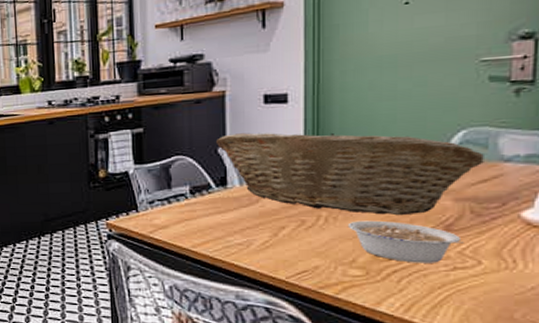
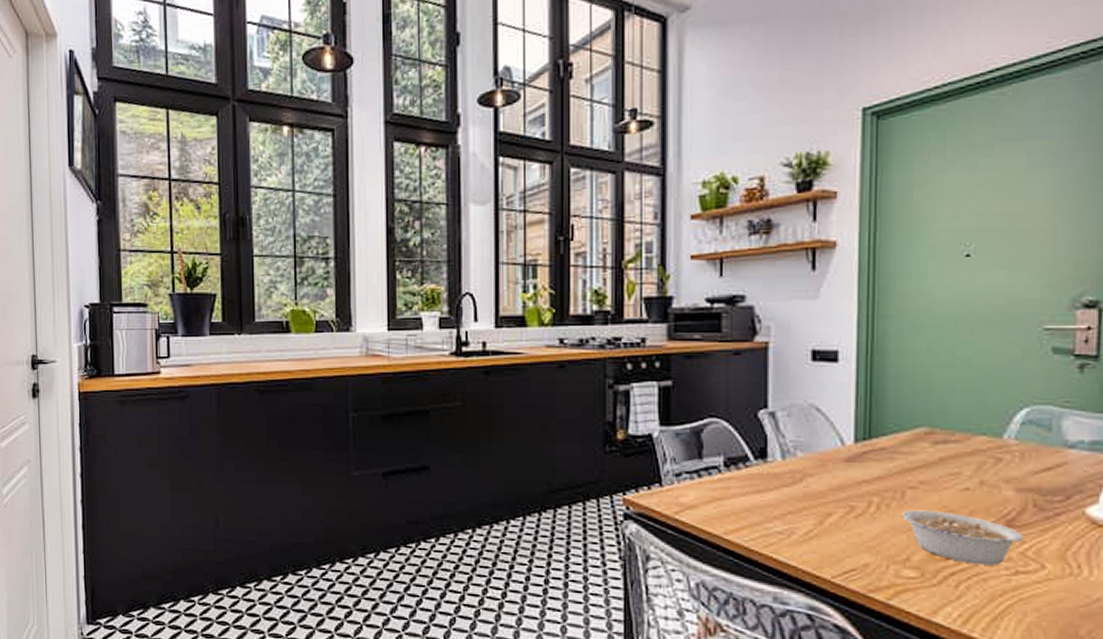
fruit basket: present [215,133,484,216] -> none [755,395,1048,506]

